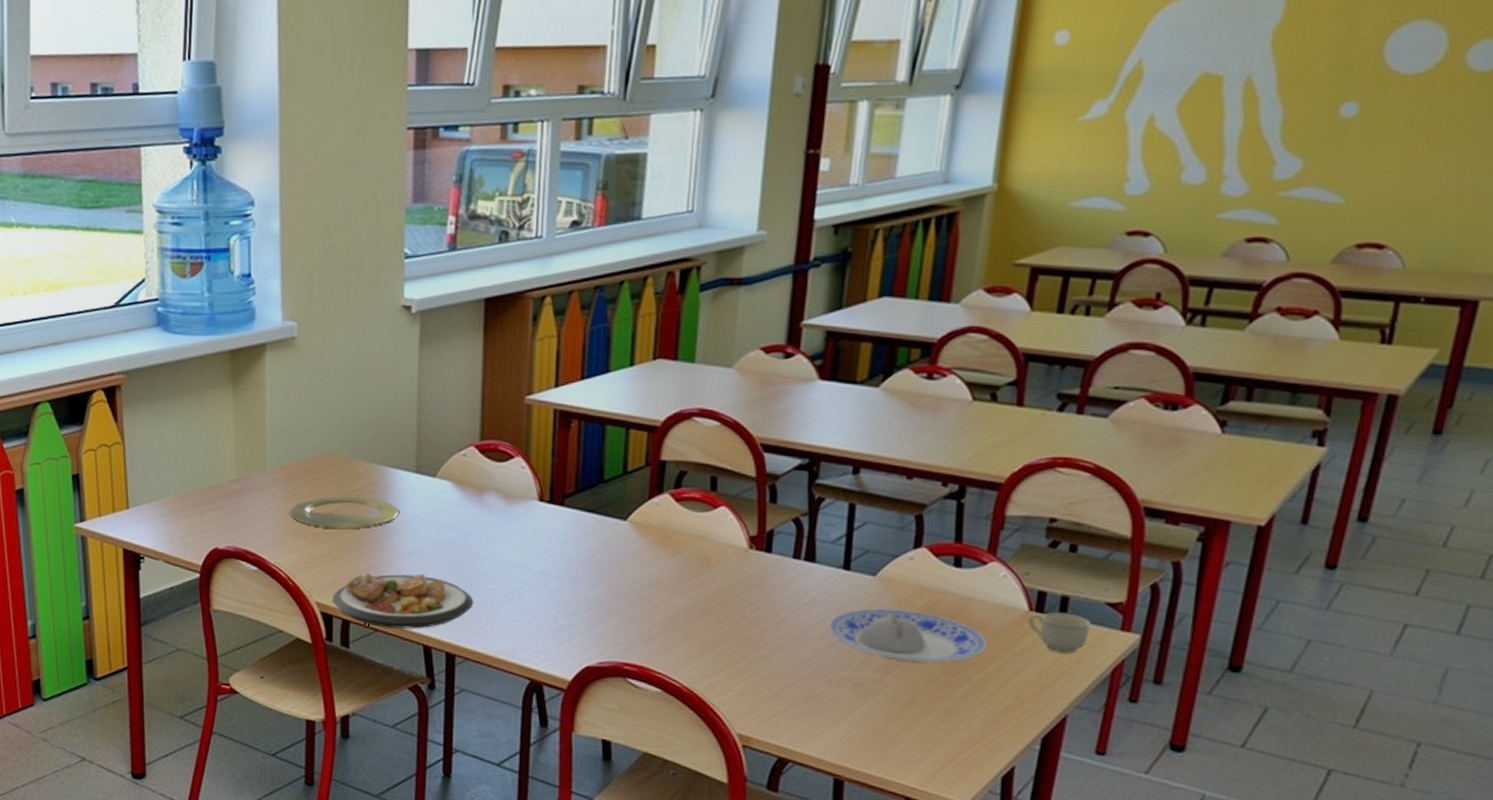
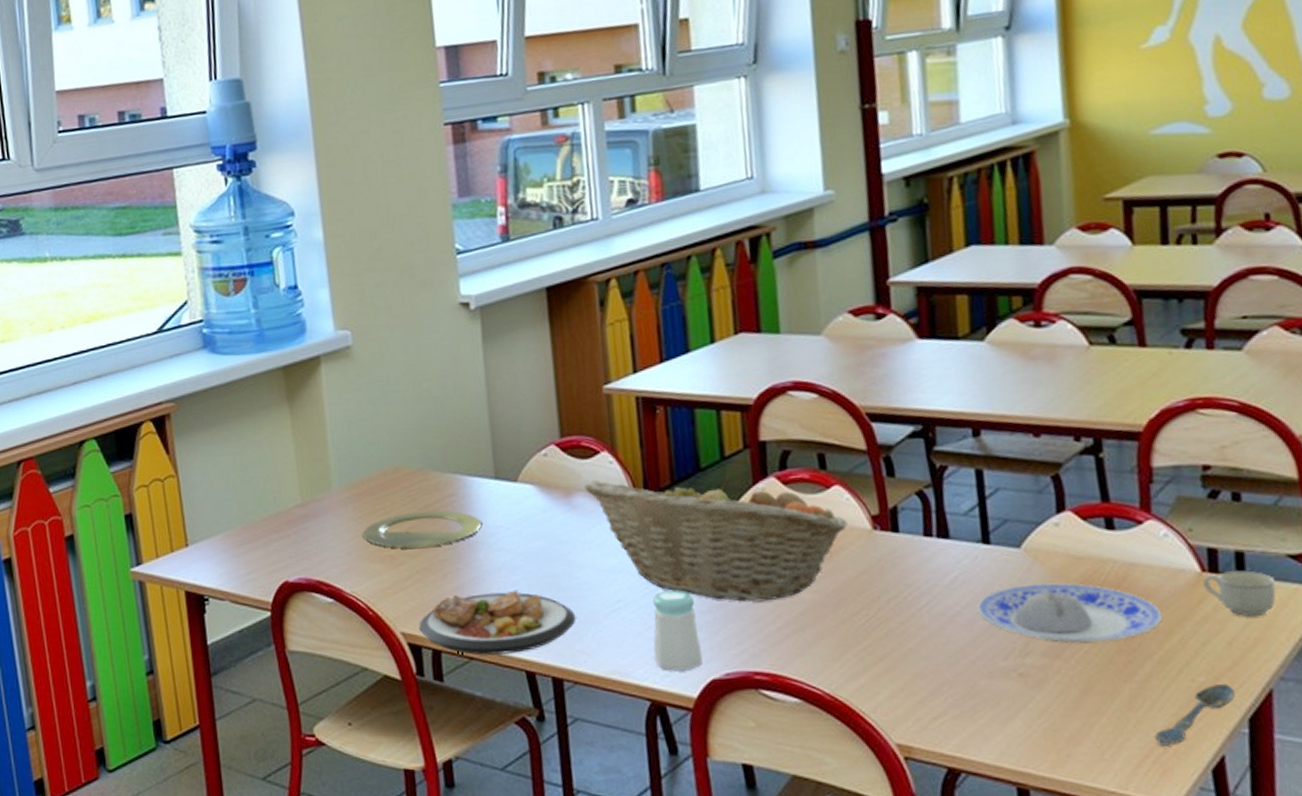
fruit basket: none [497,483,728,603] -> present [584,476,848,602]
salt shaker: none [538,585,581,657] -> present [652,589,703,671]
spoon: none [959,707,1035,755] -> present [1154,684,1235,746]

